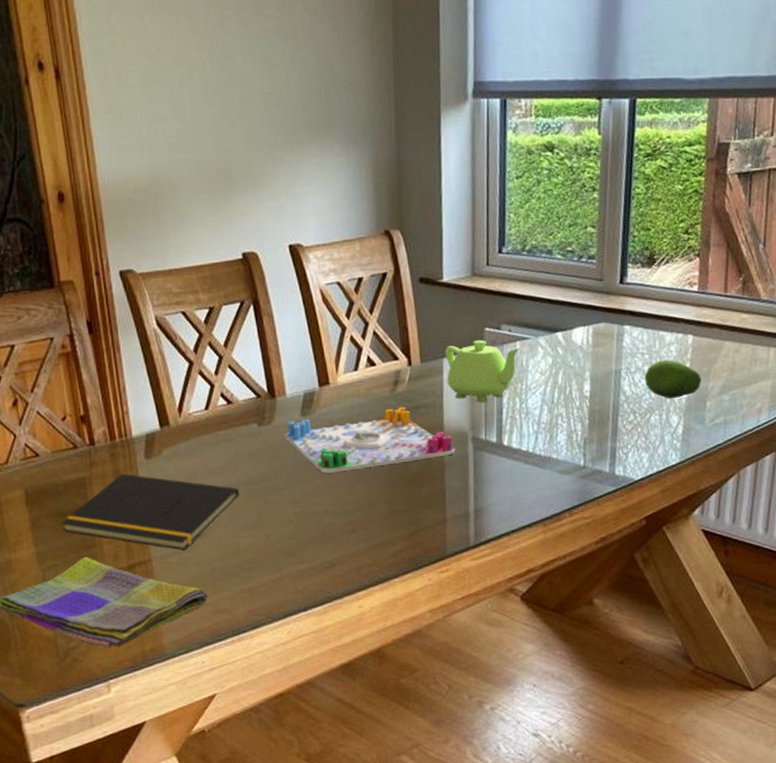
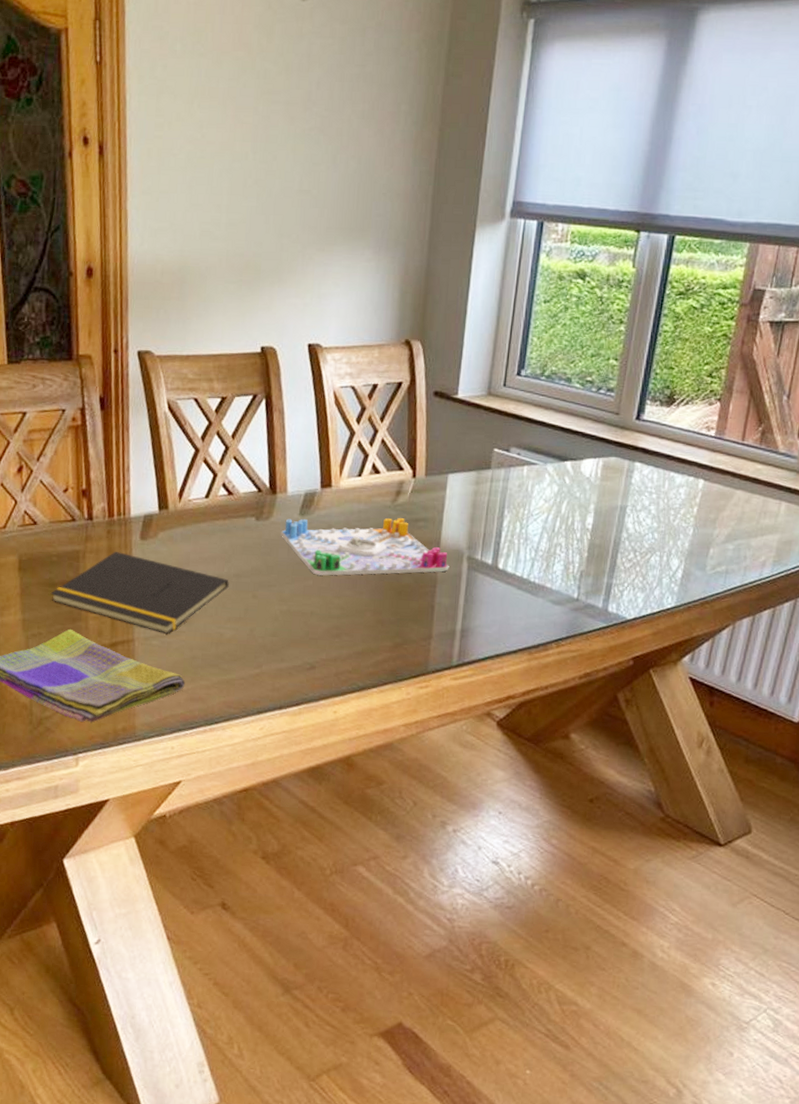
teapot: present [445,340,520,403] -> none [449,459,527,523]
fruit: present [645,360,701,399] -> none [649,501,707,542]

